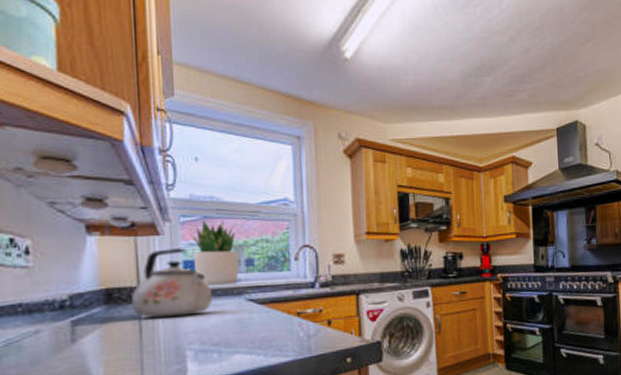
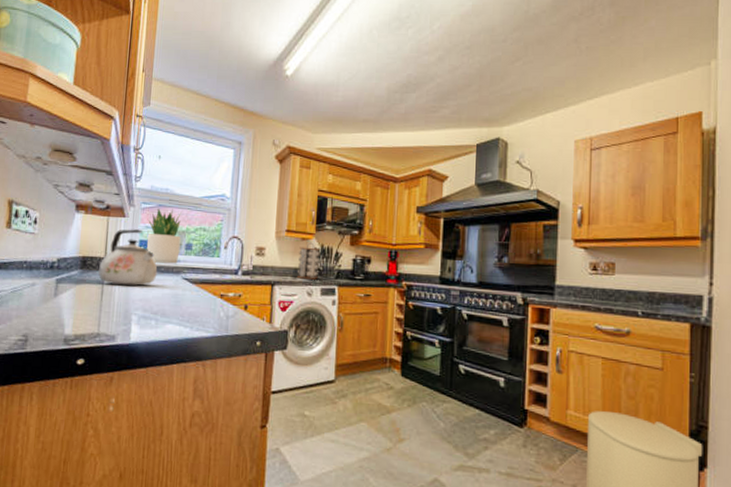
spice rack: none [383,243,409,284] -> present [296,242,321,280]

